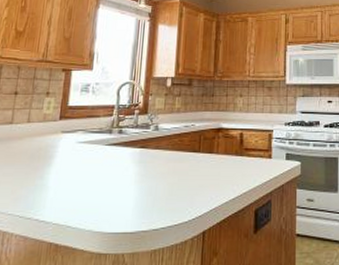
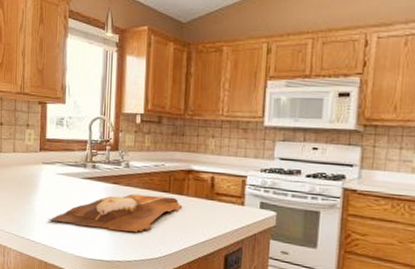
cutting board: none [63,156,213,198] -> present [48,194,183,233]

